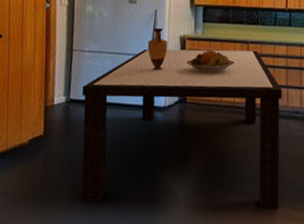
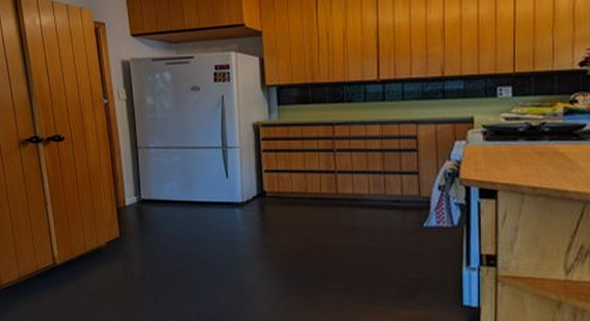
dining table: present [82,49,282,210] -> none [153,133,380,308]
vase: present [147,27,168,70] -> none [217,115,240,163]
fruit bowl: present [186,50,234,73] -> none [262,136,318,163]

